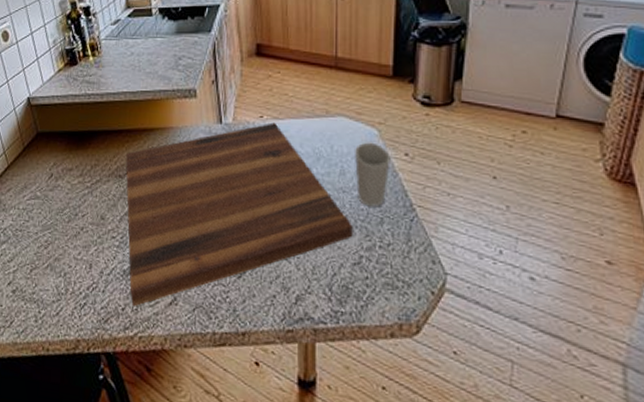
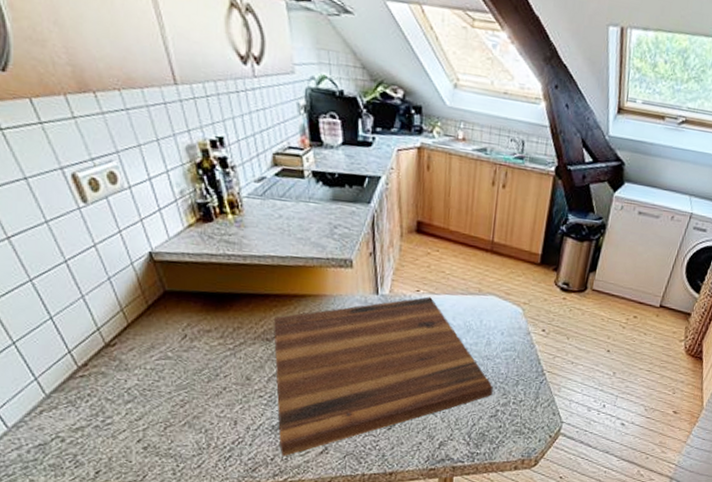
cup: present [355,142,390,207] -> none [499,318,530,372]

